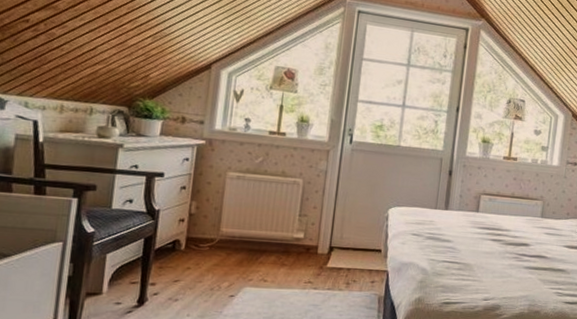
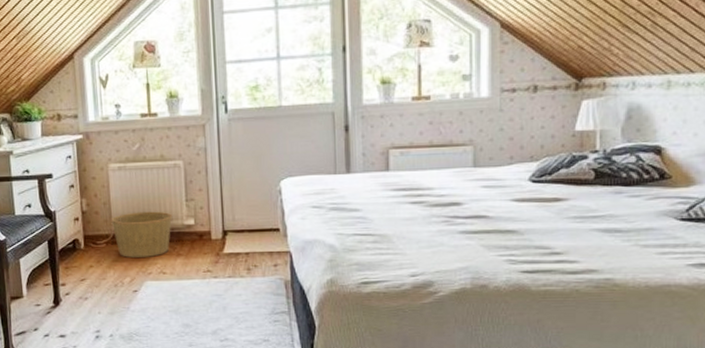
basket: none [219,220,283,265] -> present [111,211,172,259]

